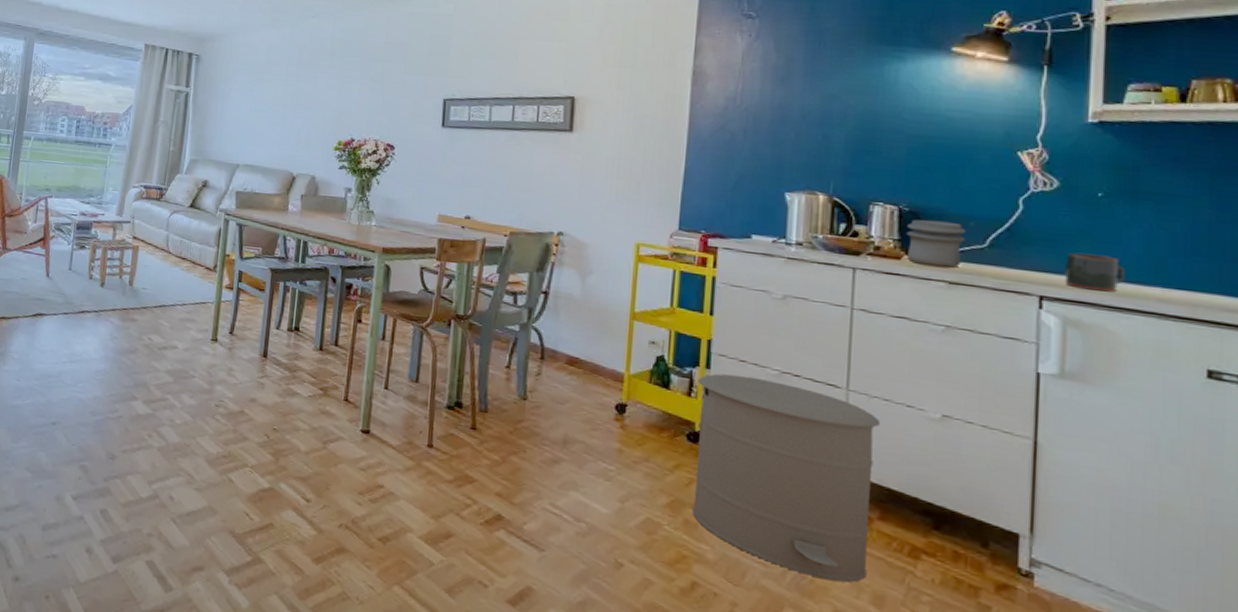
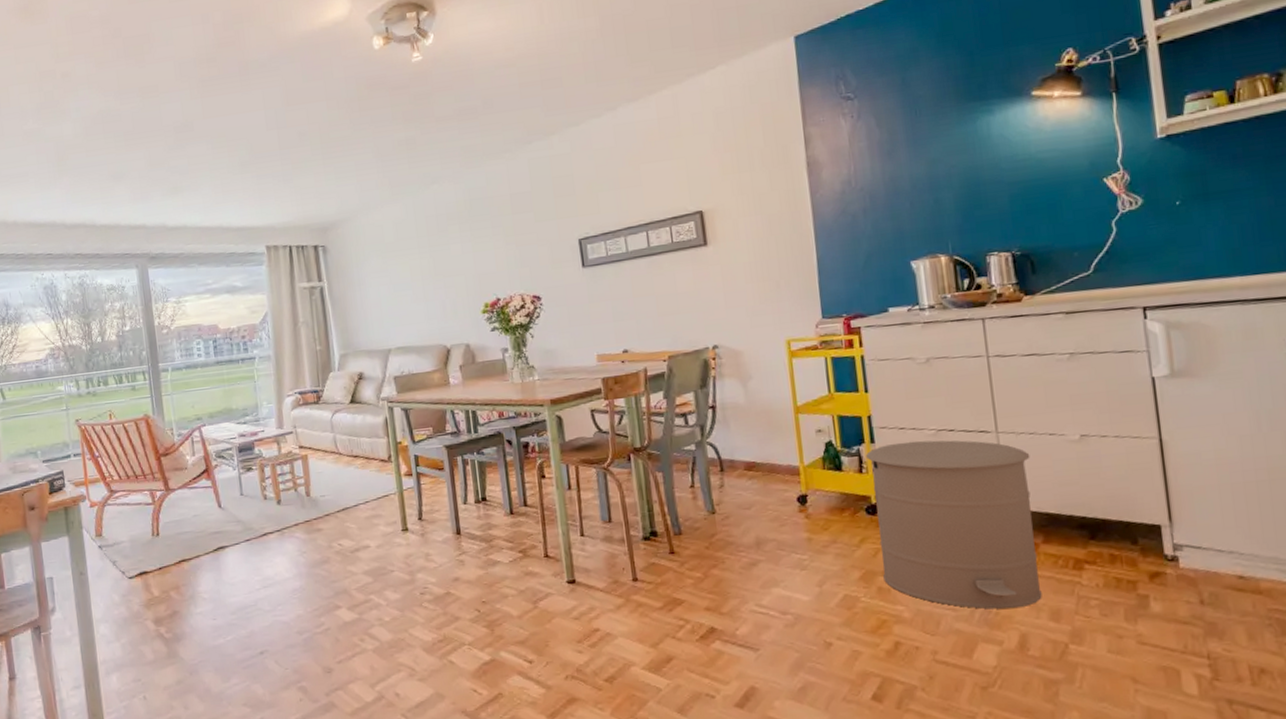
jar: present [907,219,966,269] -> none [1022,256,1073,303]
mug: present [1065,252,1126,292] -> none [1159,257,1210,293]

